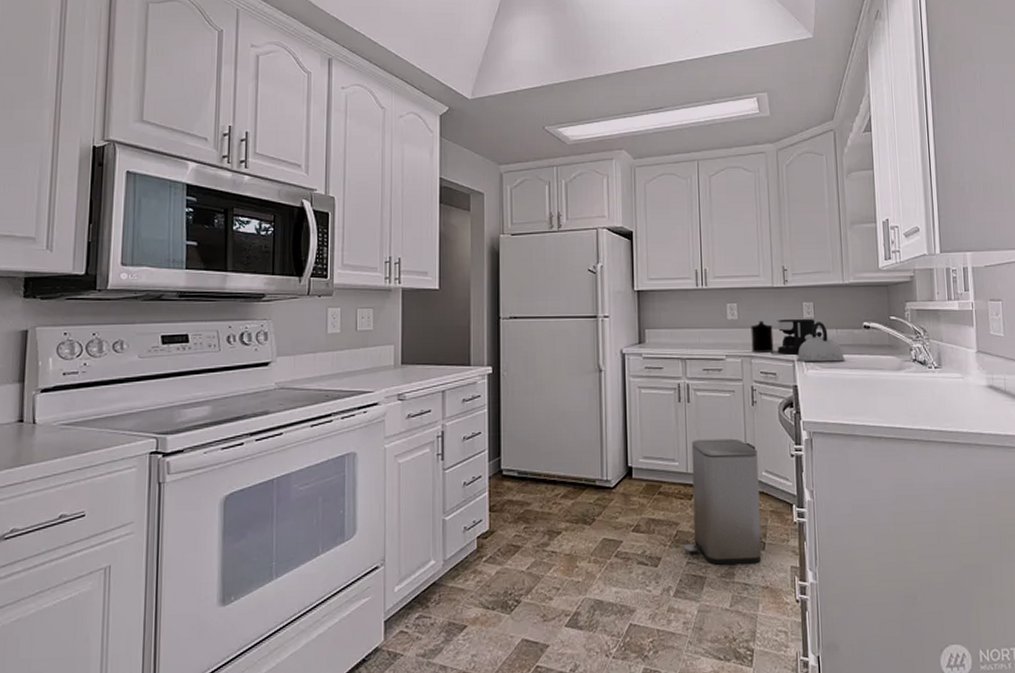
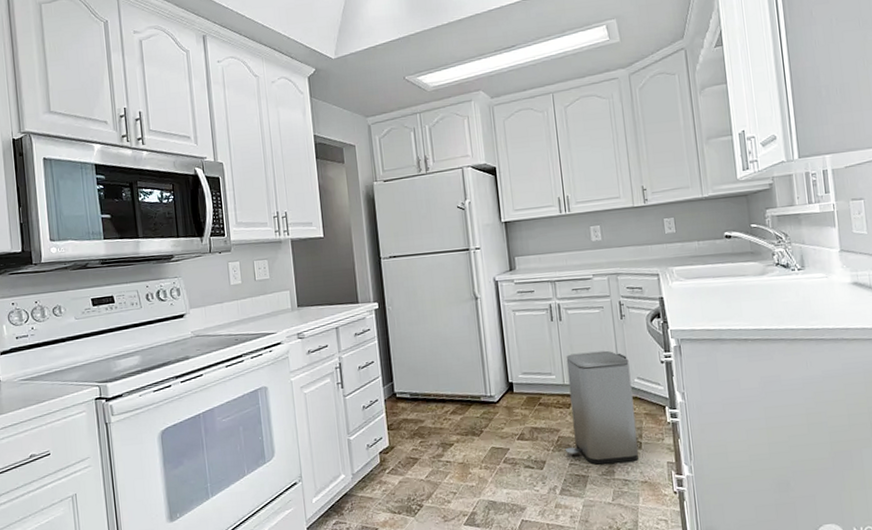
canister: present [751,320,774,353] -> none [614,239,639,270]
coffee maker: present [770,318,816,356] -> none [635,233,678,271]
kettle: present [797,322,845,362] -> none [661,236,708,275]

